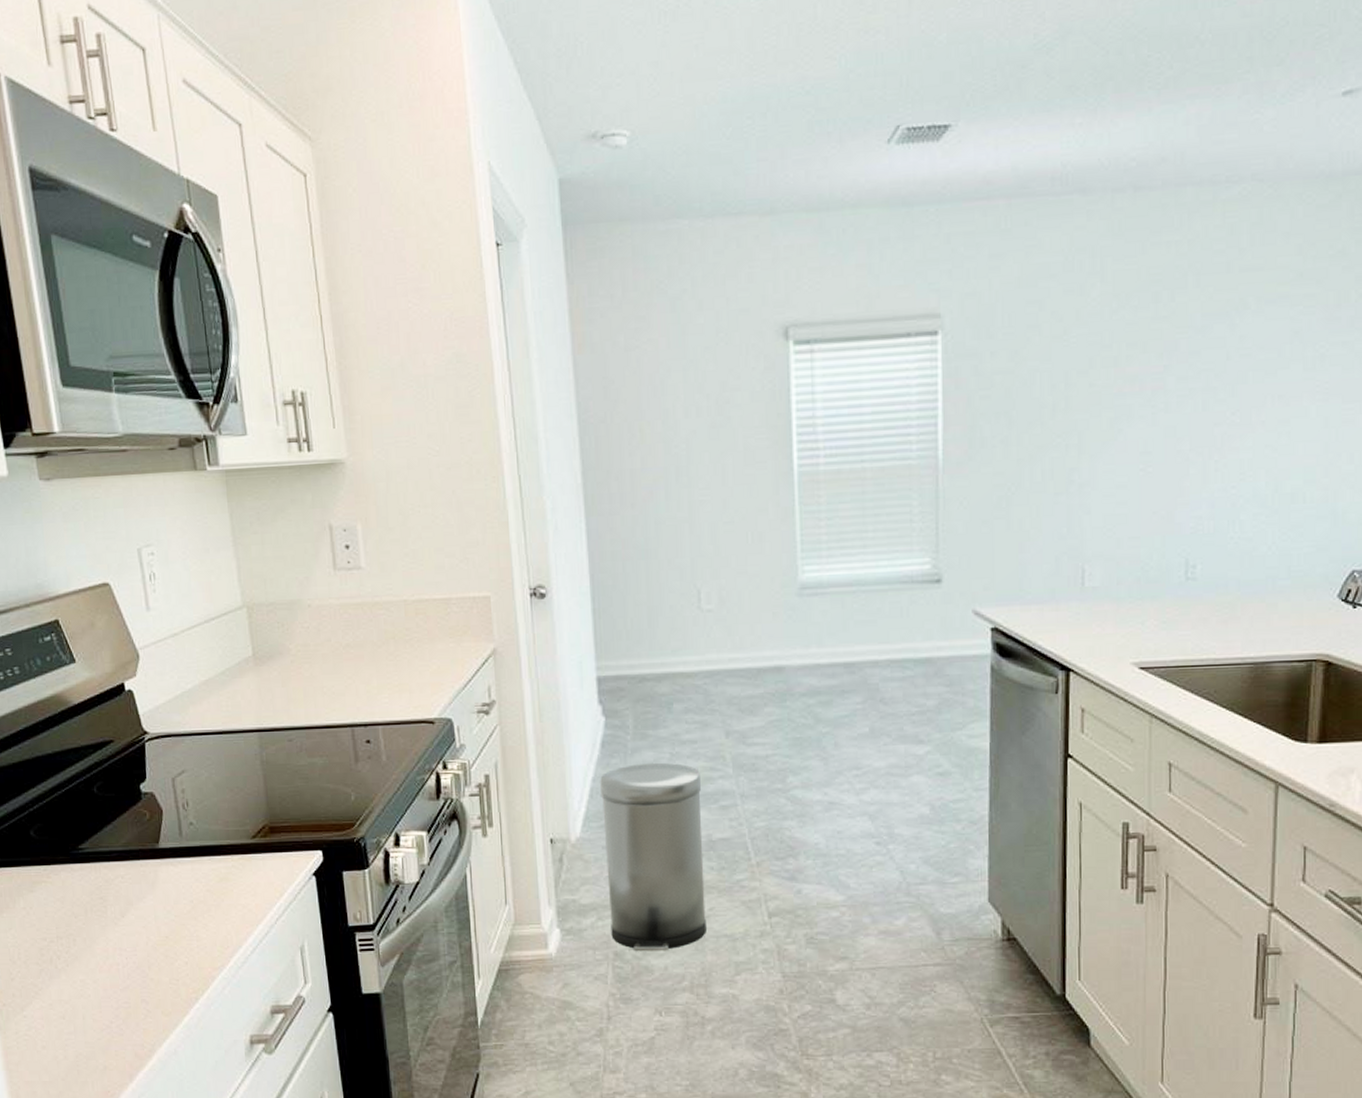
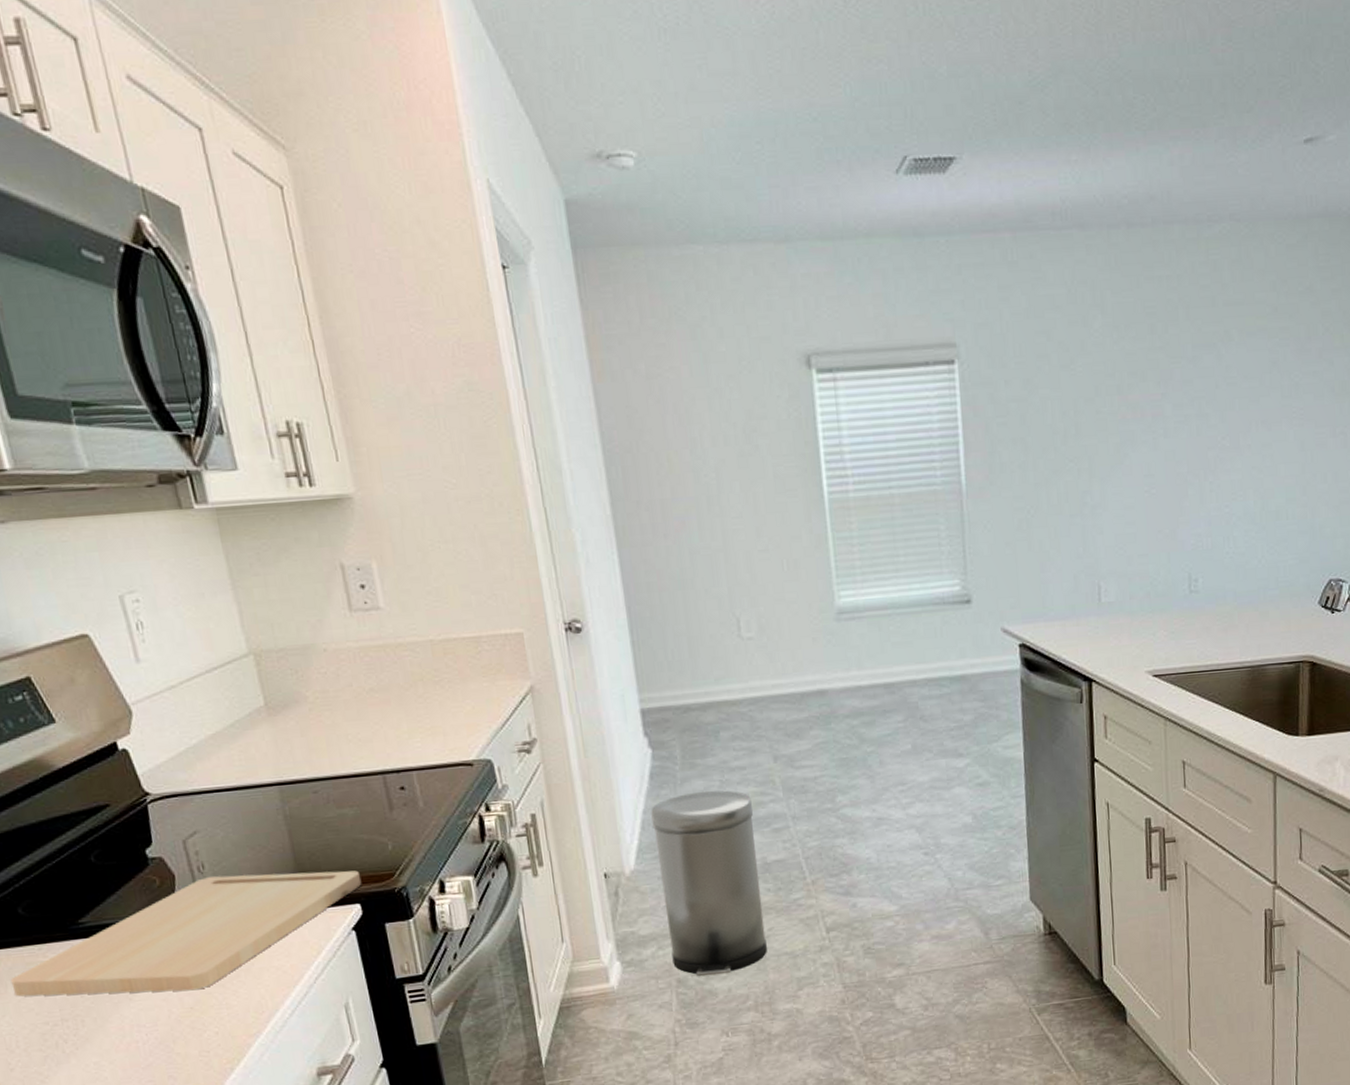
cutting board: none [19,814,325,921] -> present [10,870,362,997]

